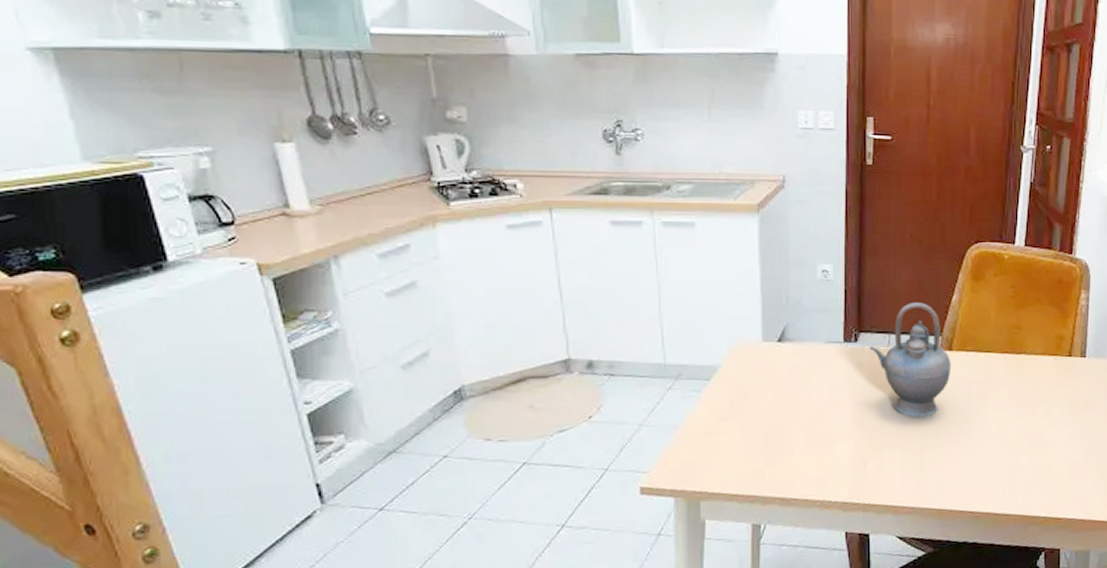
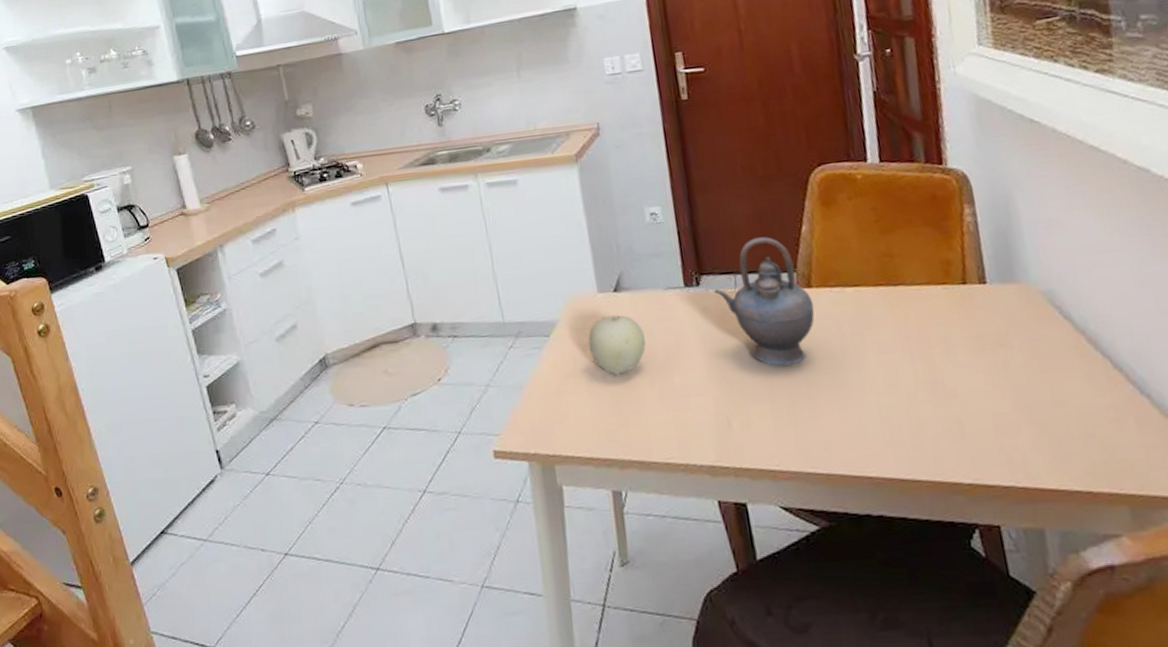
fruit: none [748,364,802,420] -> present [588,315,647,375]

